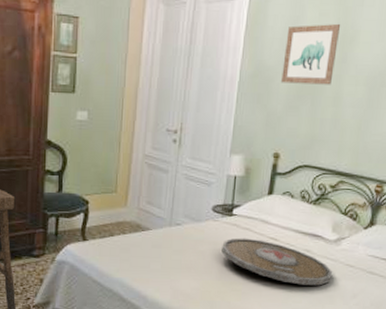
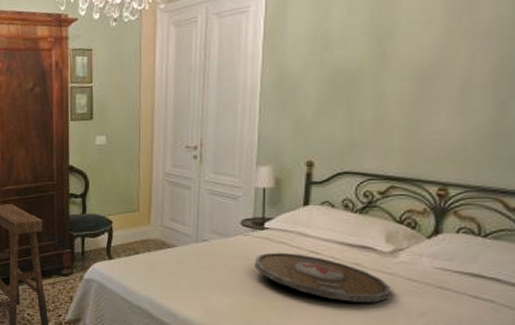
wall art: present [281,23,341,85] -> none [309,18,376,88]

